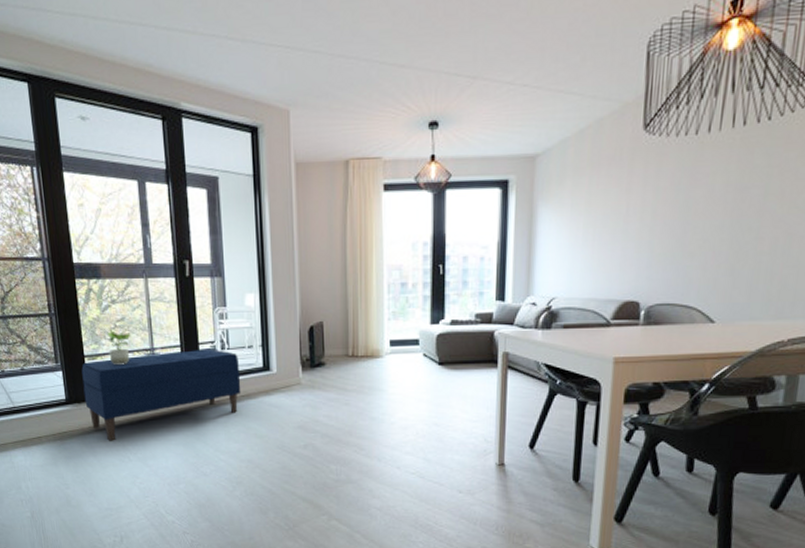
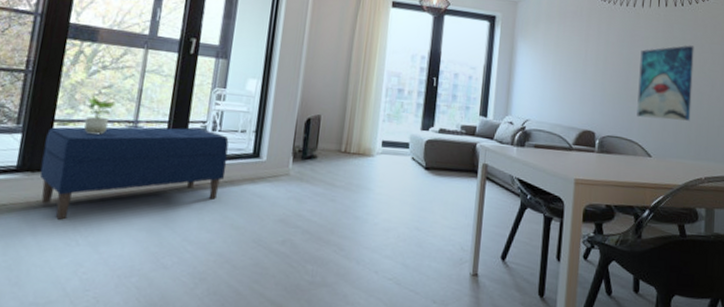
wall art: none [696,173,784,276] -> present [637,45,694,122]

